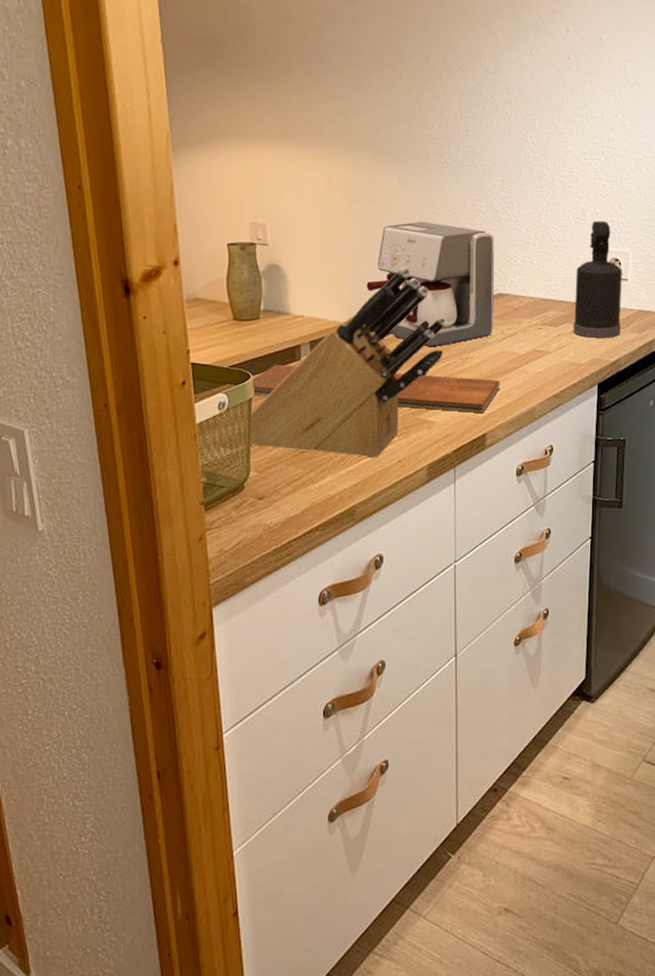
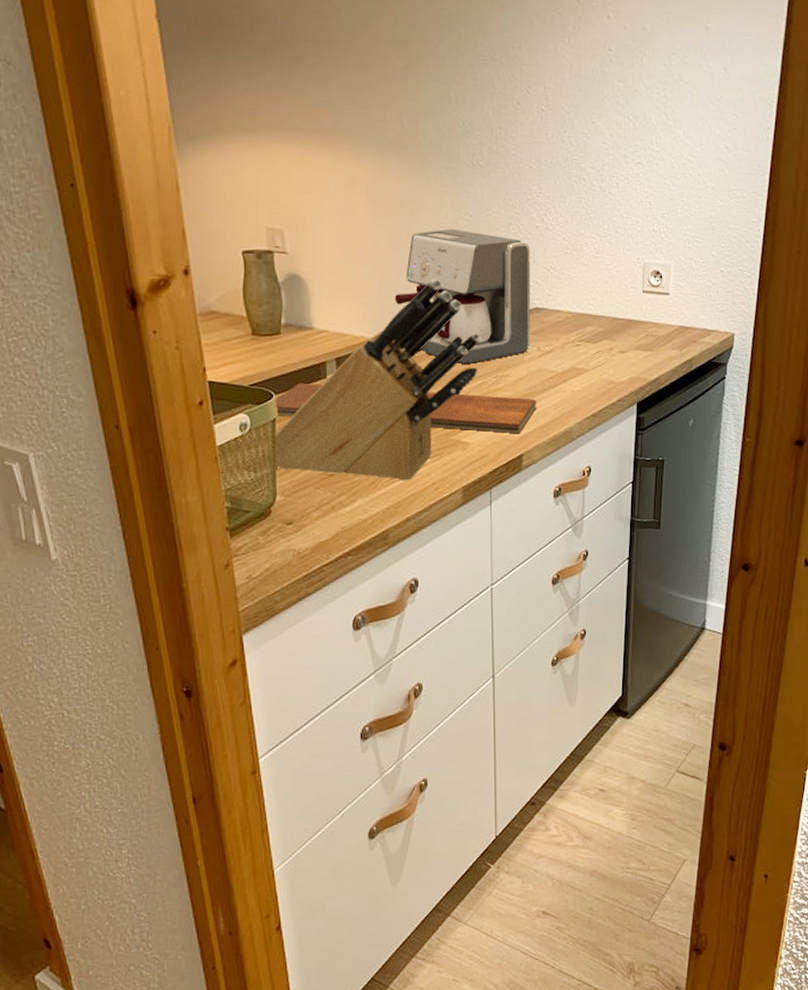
spray bottle: present [573,221,622,338] -> none [612,230,663,355]

